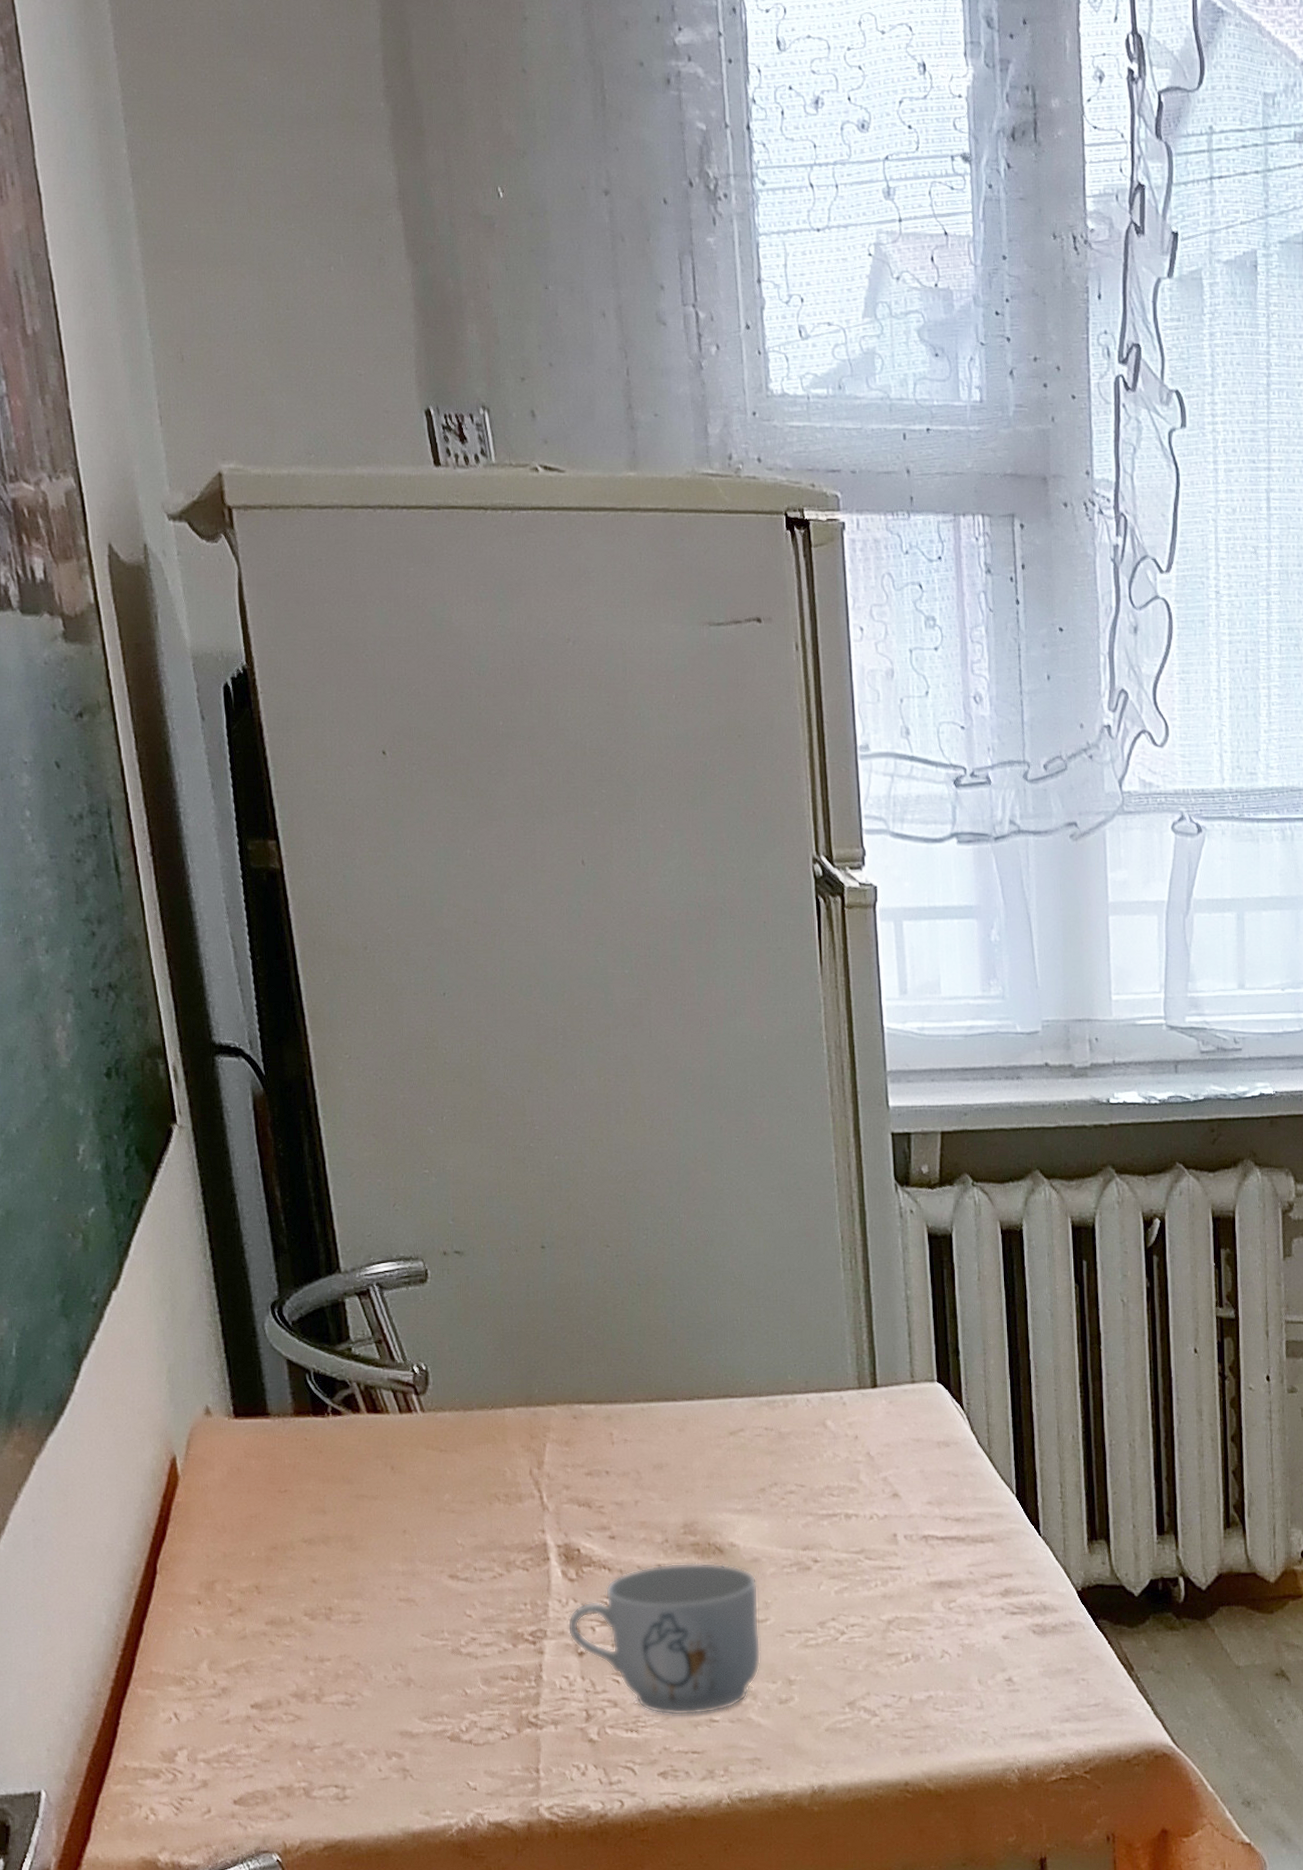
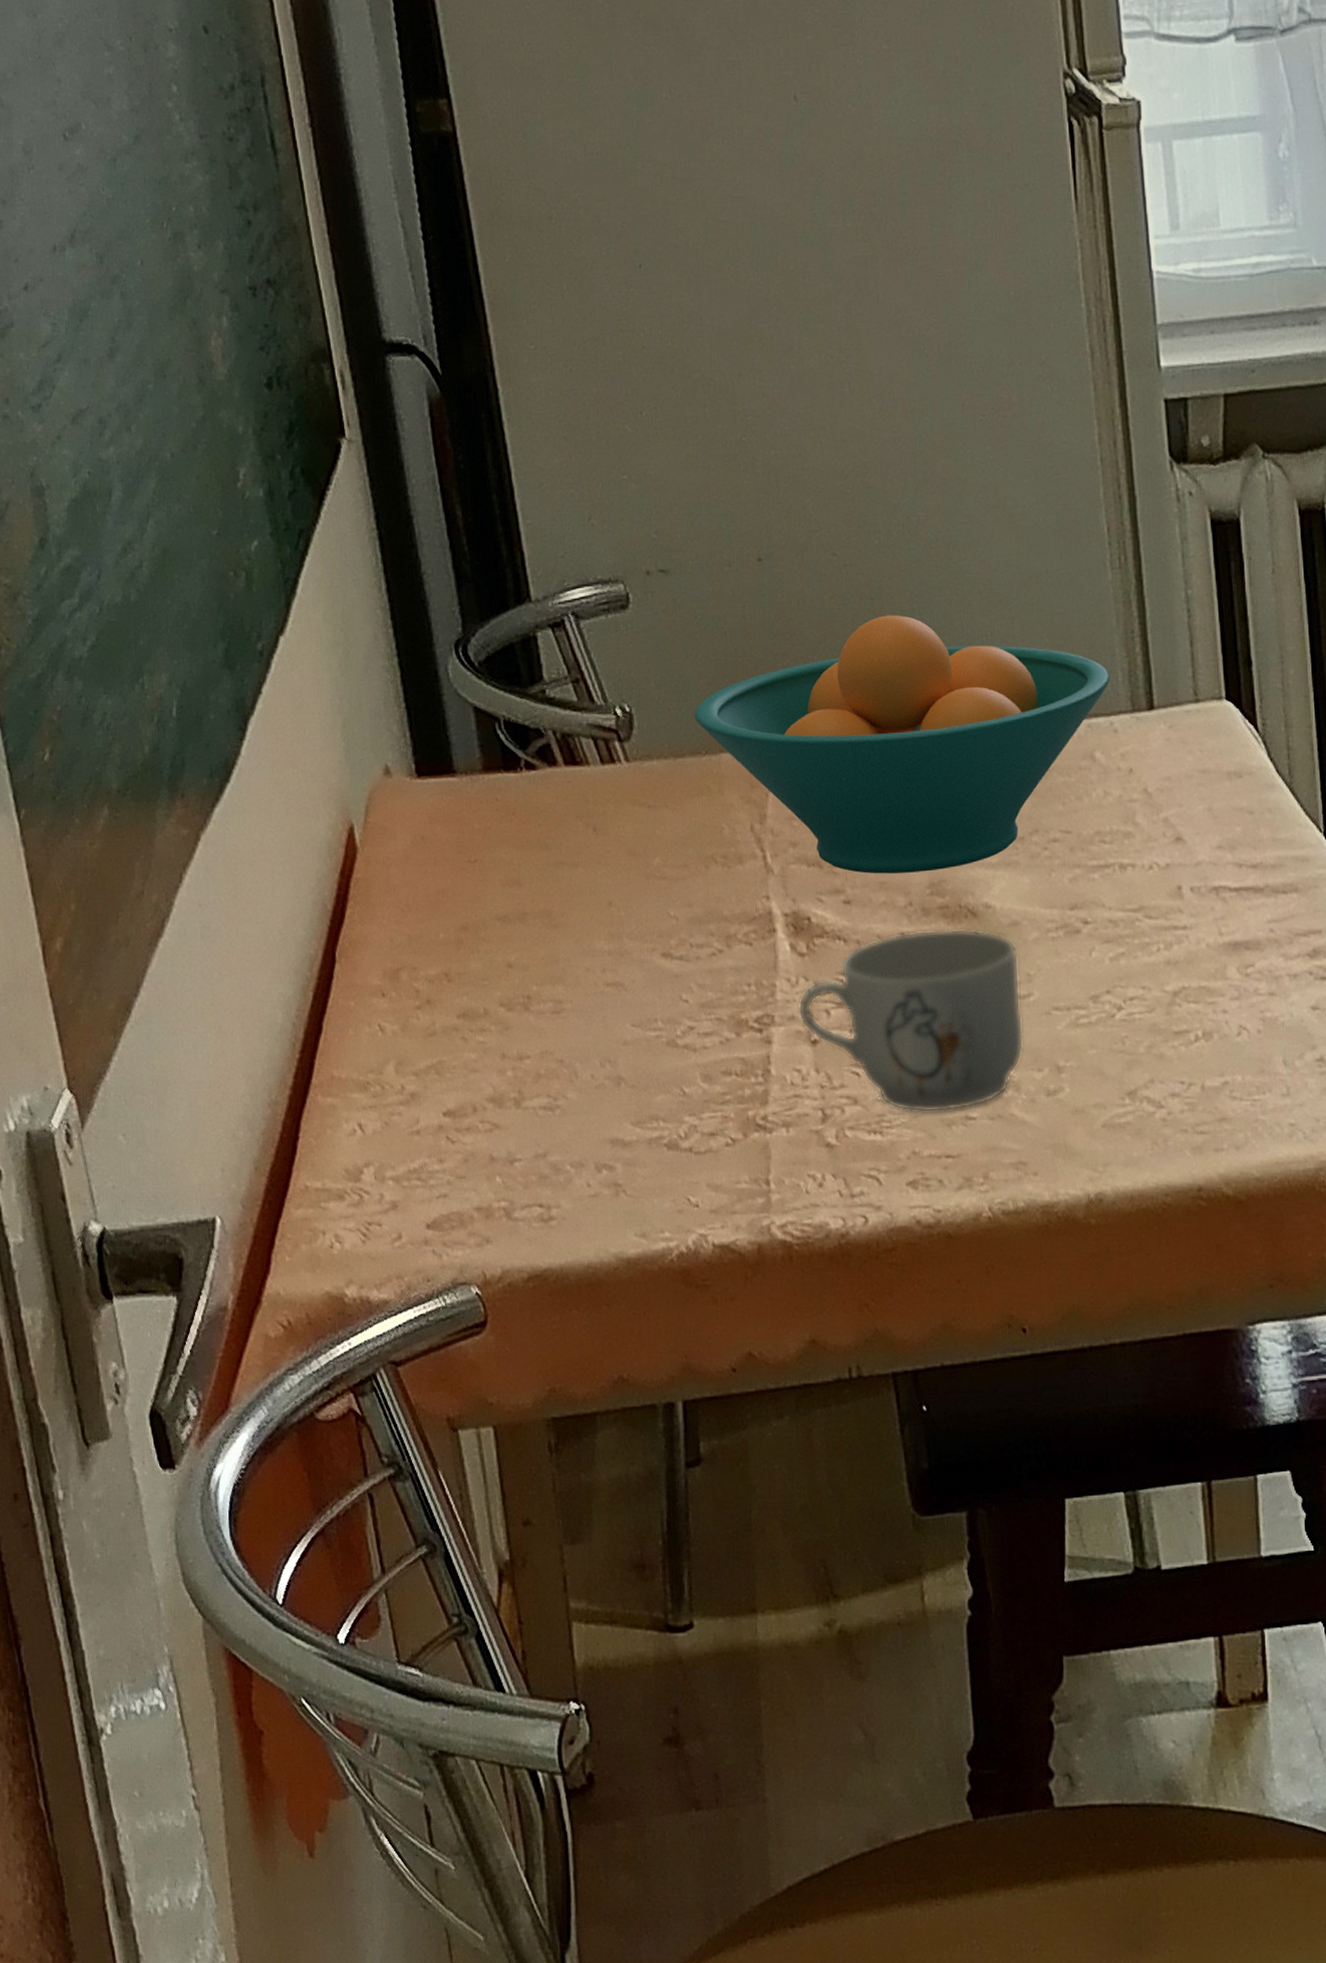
fruit bowl: none [482,1299,840,1515] -> present [694,614,1110,874]

